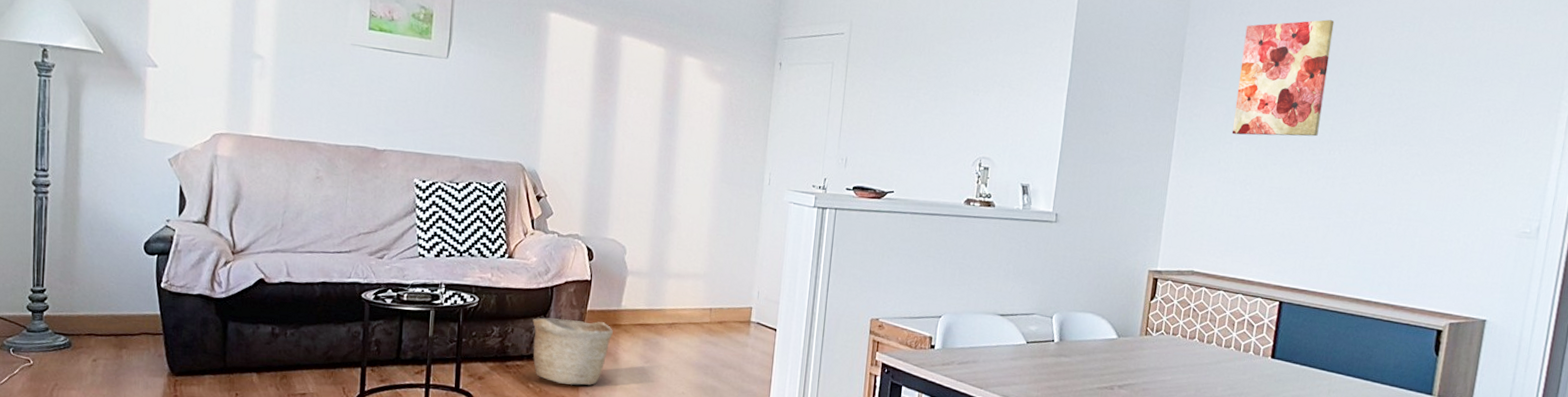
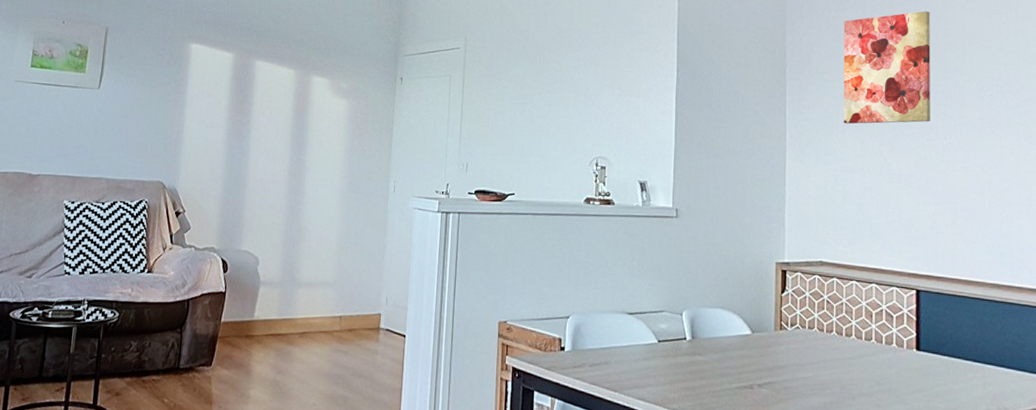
basket: present [532,317,613,385] -> none [168,330,246,399]

